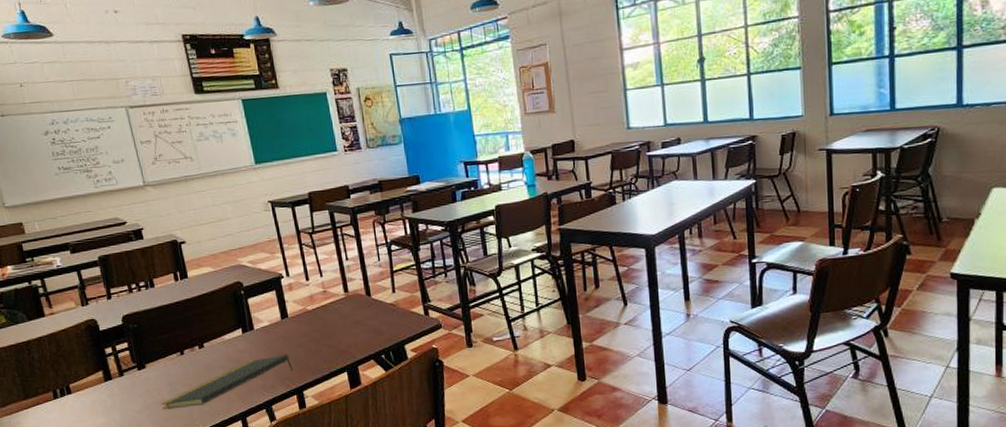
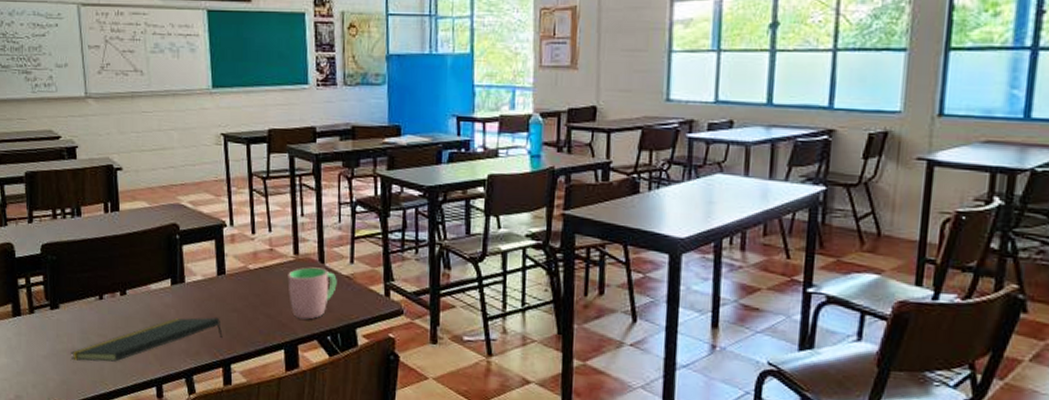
cup: none [341,300,384,345] -> present [287,267,337,320]

